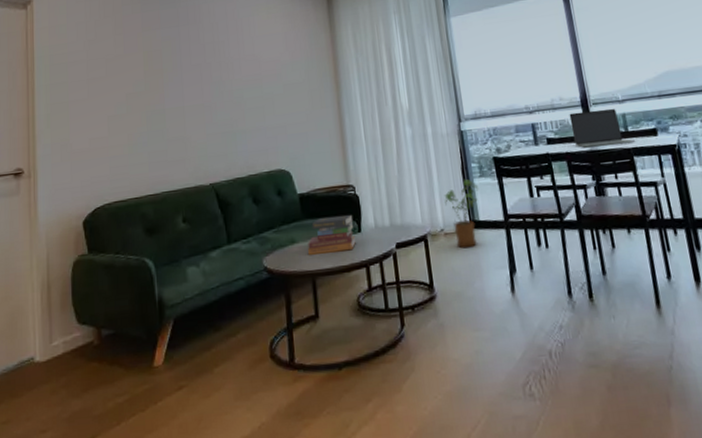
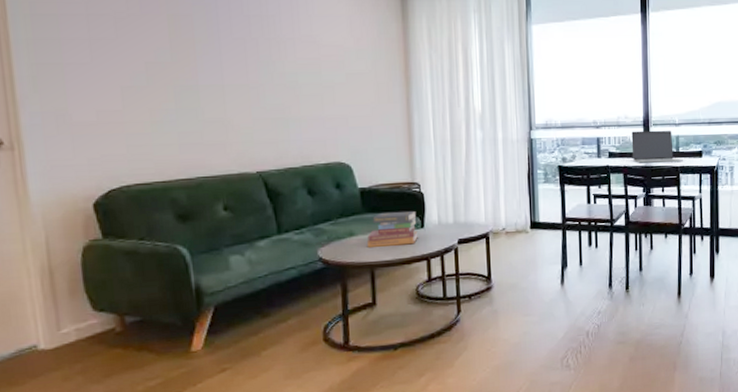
house plant: present [444,179,479,249] -> none [509,184,542,246]

